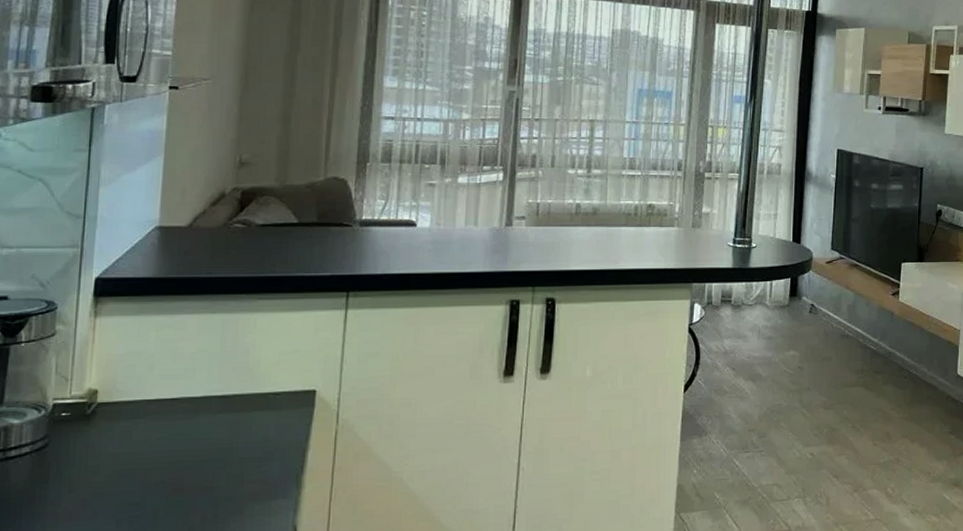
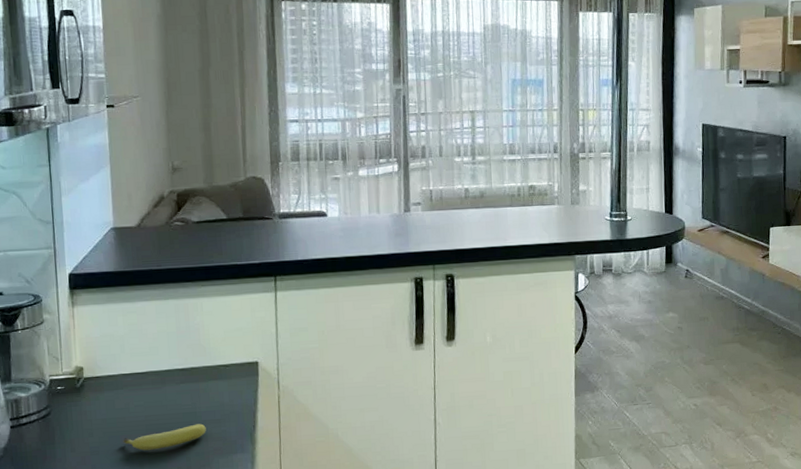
fruit: none [136,462,243,493] -> present [123,424,206,451]

